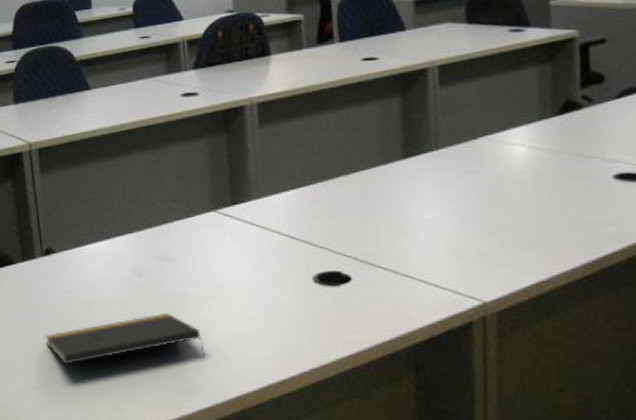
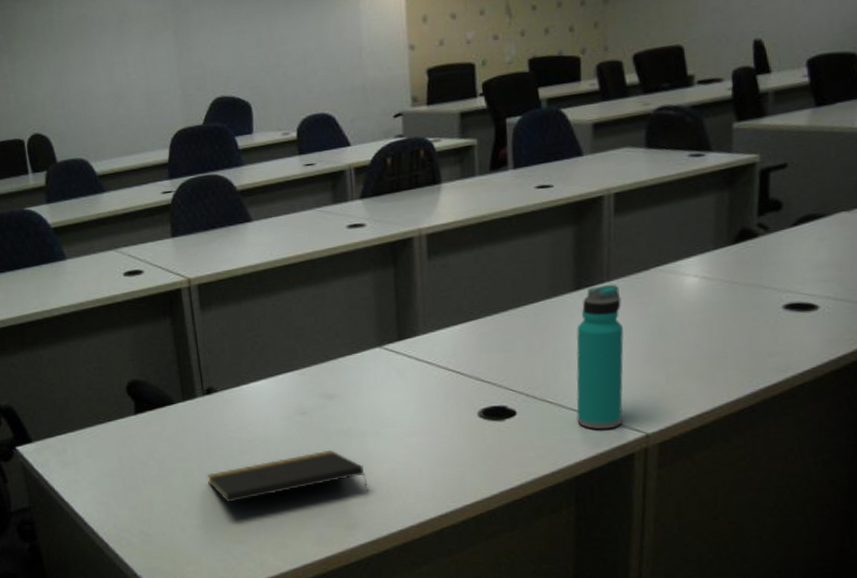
water bottle: none [407,152,459,297] -> present [576,284,624,430]

